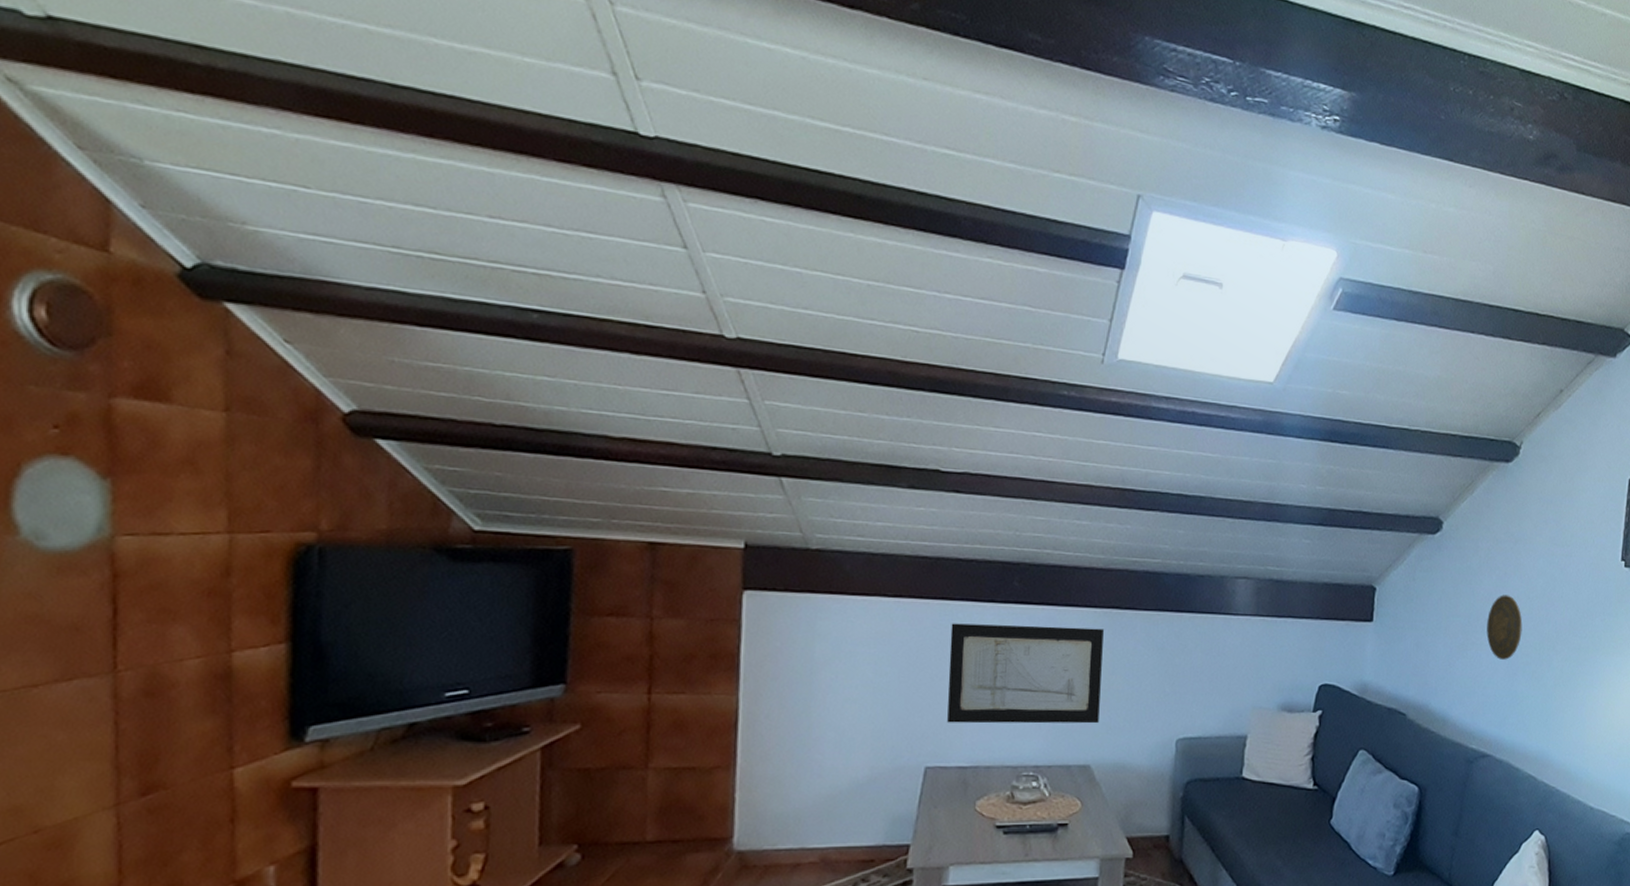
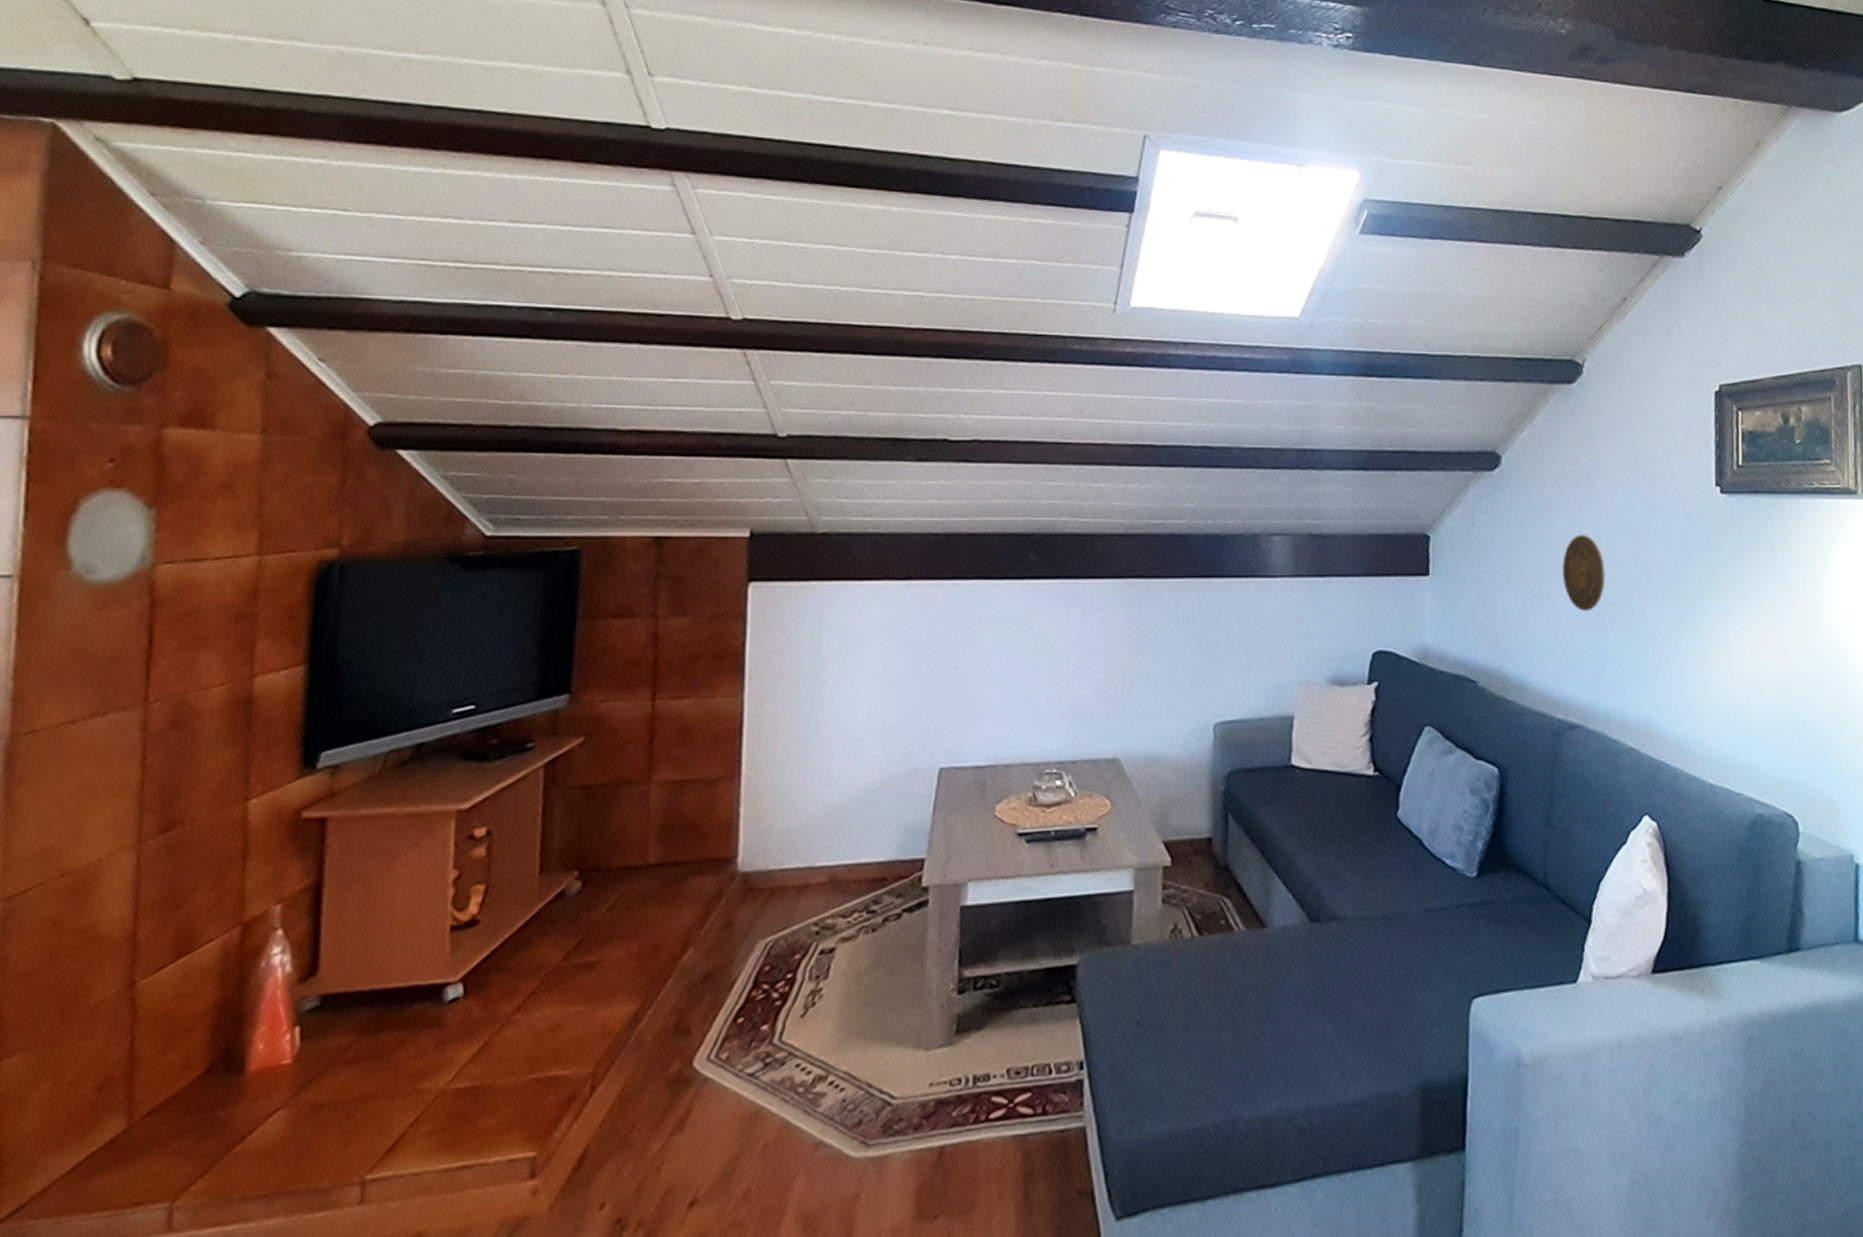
wall art: present [947,623,1104,724] -> none [961,601,1128,717]

